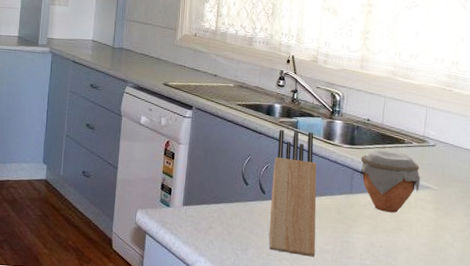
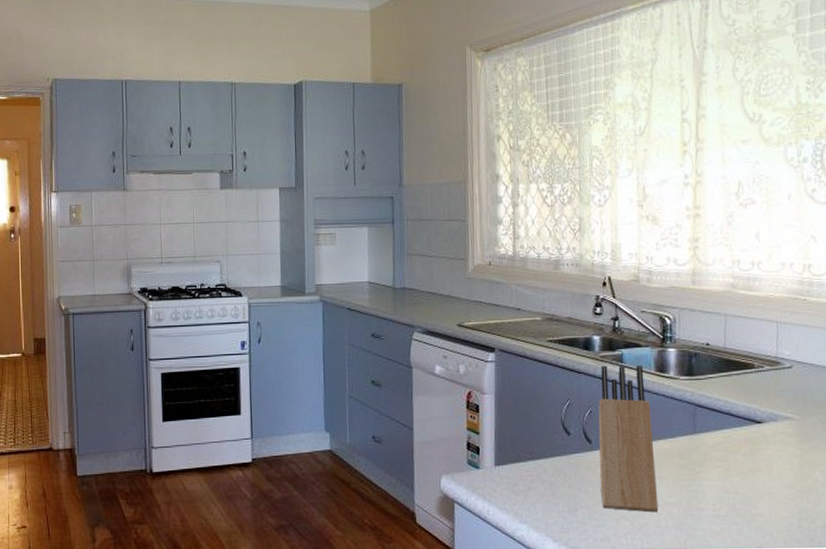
jar: present [360,150,420,213] -> none [702,379,778,452]

